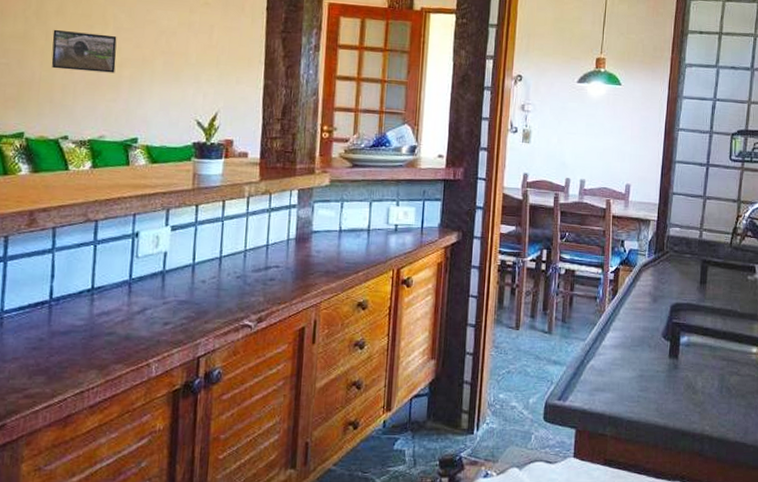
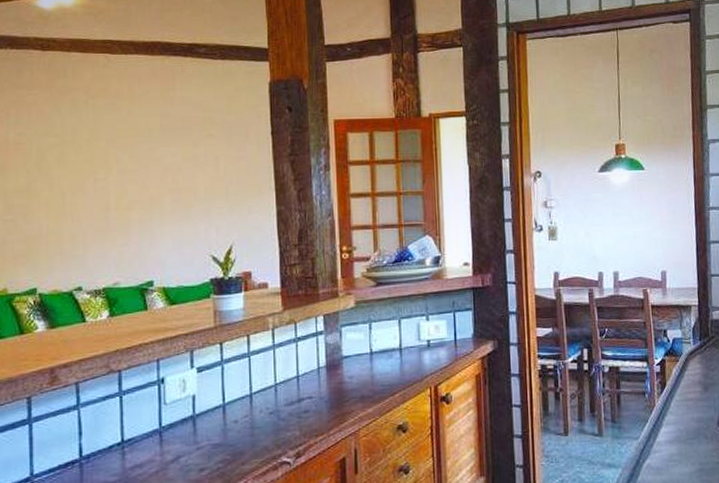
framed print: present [51,29,117,73] -> none [56,178,123,220]

